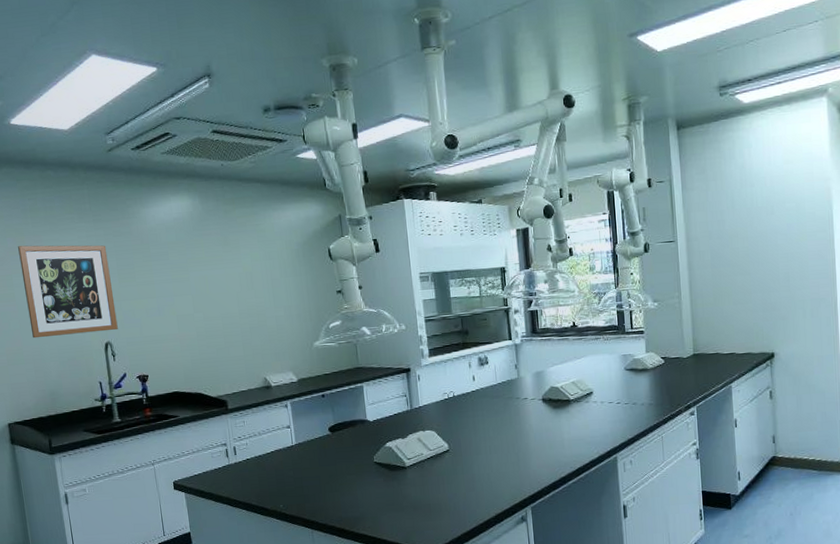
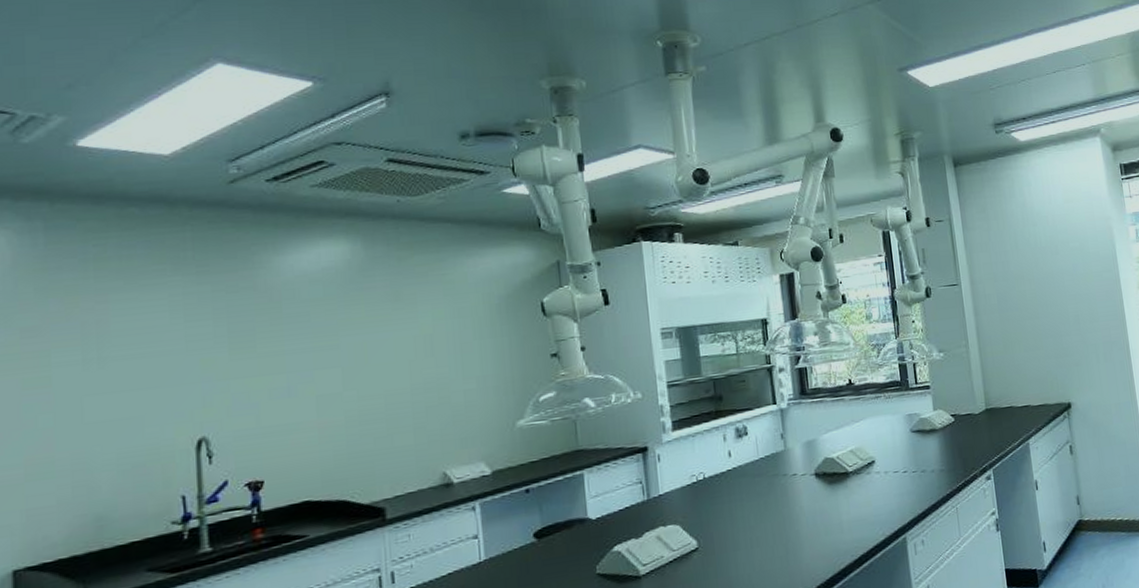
wall art: present [18,245,118,339] -> none [66,305,221,440]

